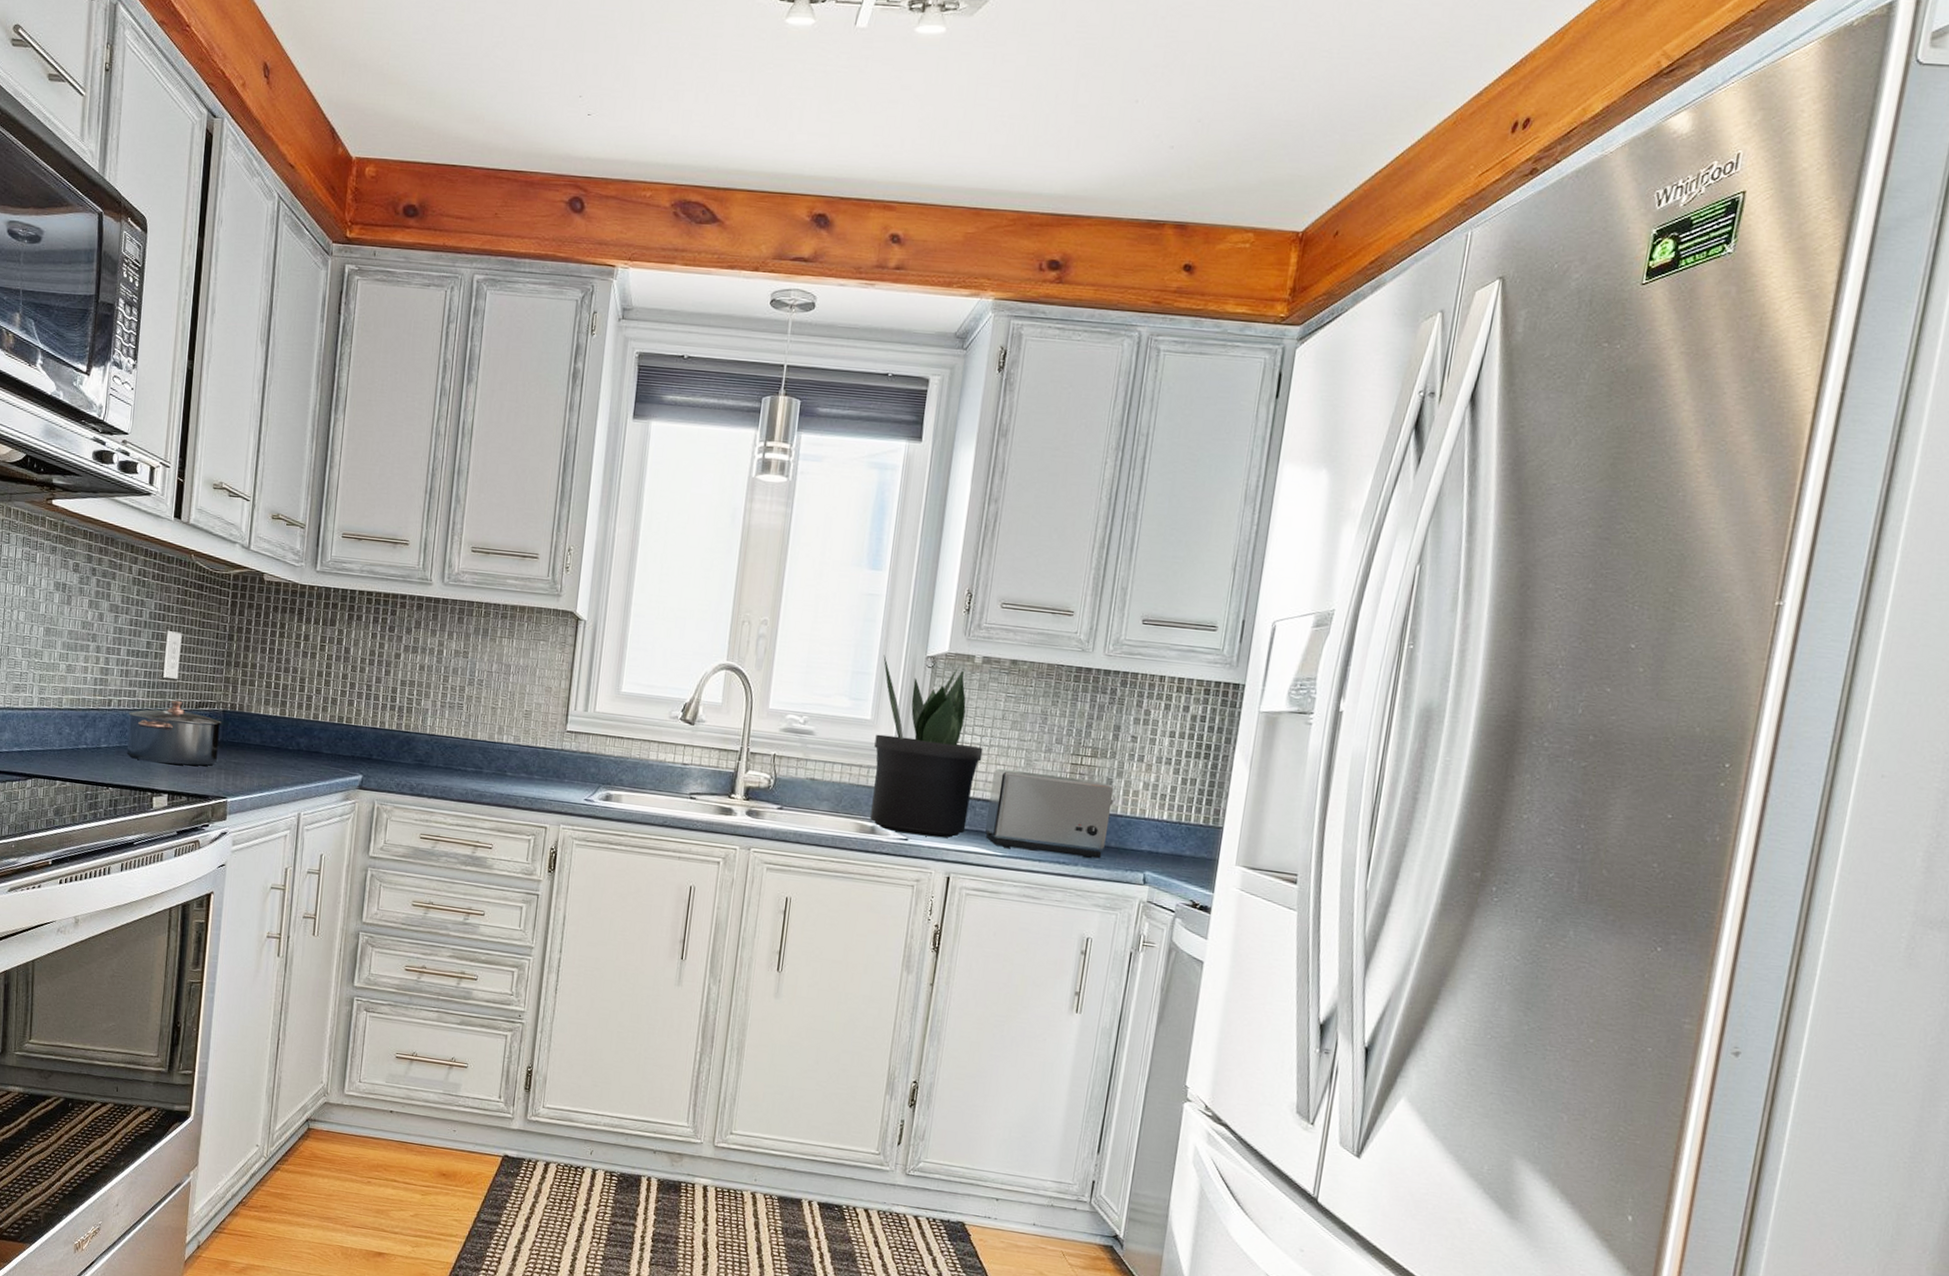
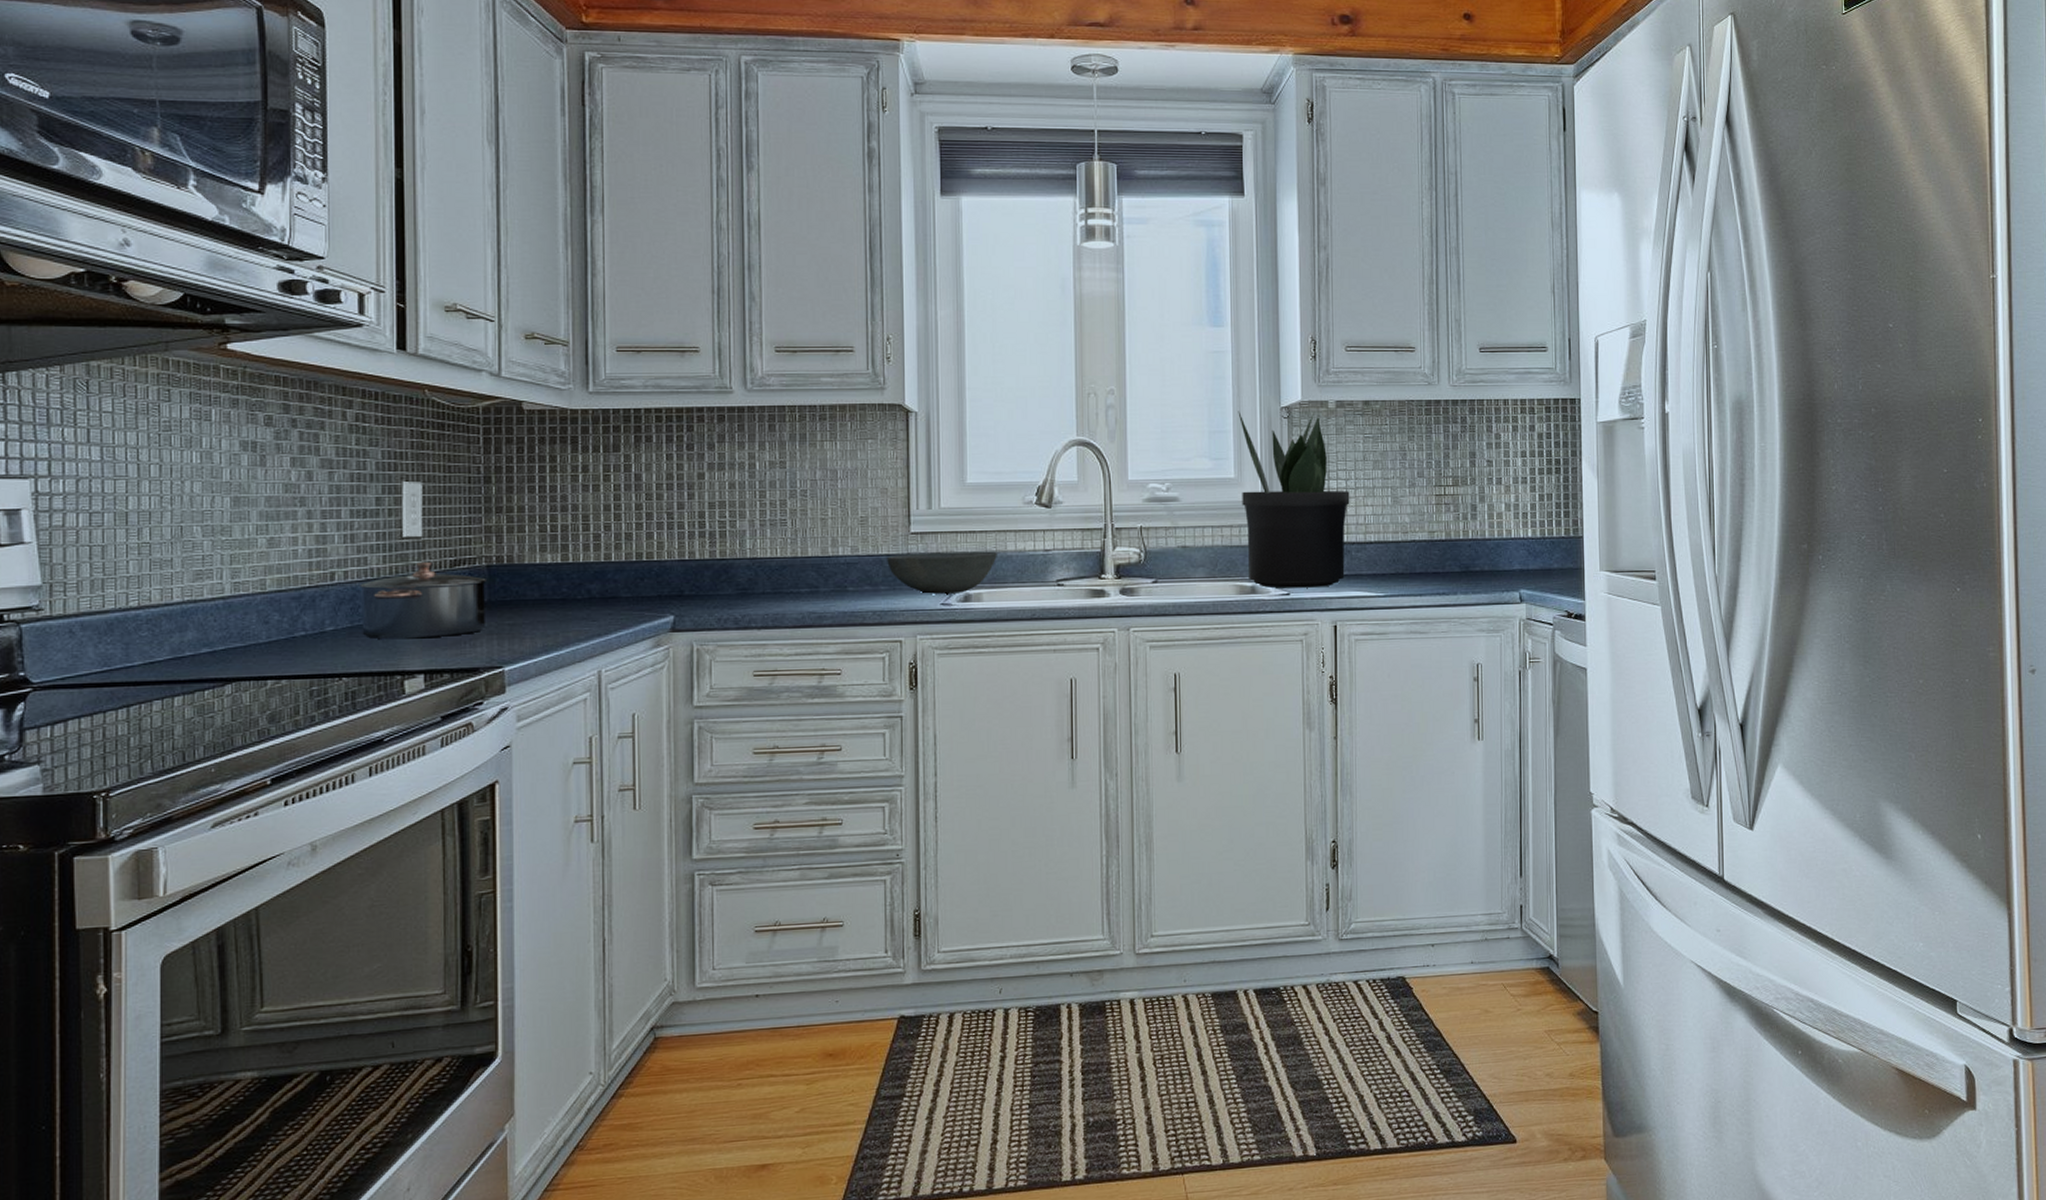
bowl: none [543,749,640,792] -> present [887,551,997,594]
toaster: present [984,768,1114,859] -> none [1363,508,1481,587]

